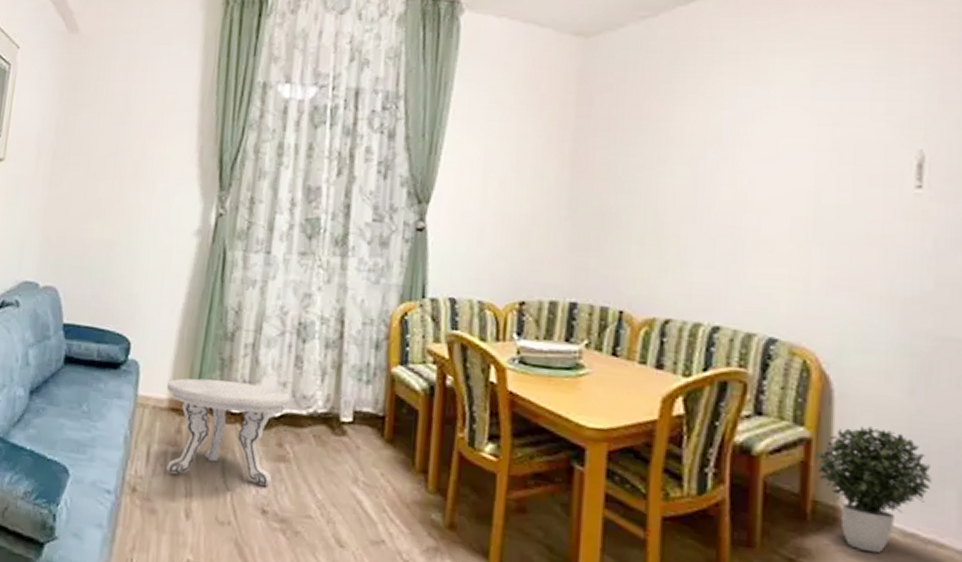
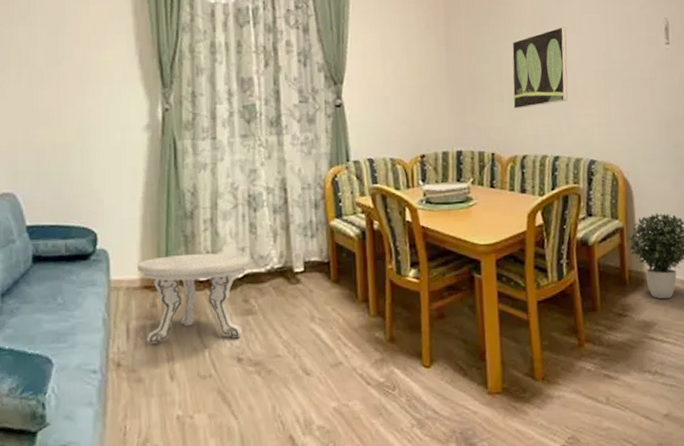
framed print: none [659,152,753,257] -> present [512,27,568,109]

